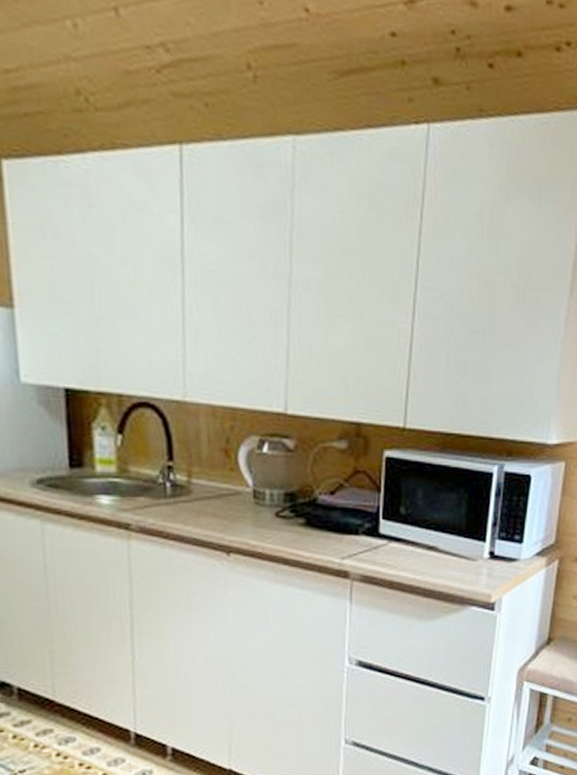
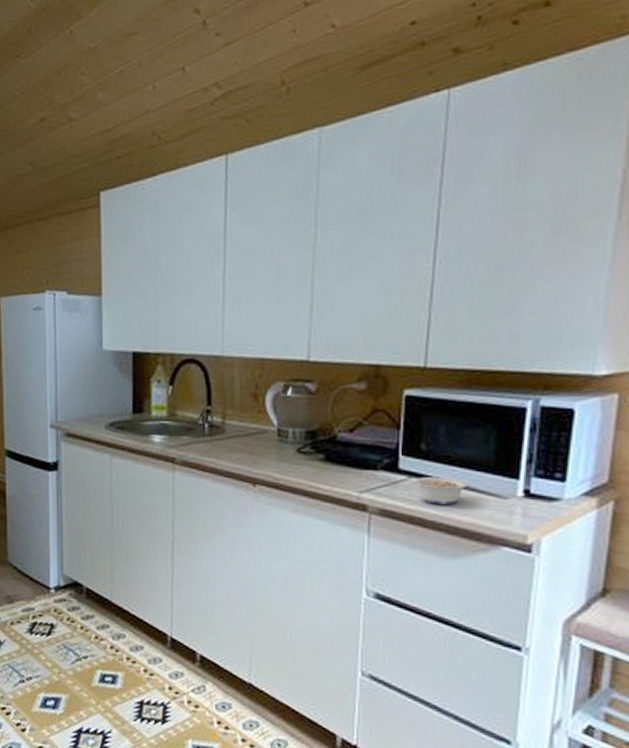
legume: none [386,541,443,568] -> present [406,477,468,504]

